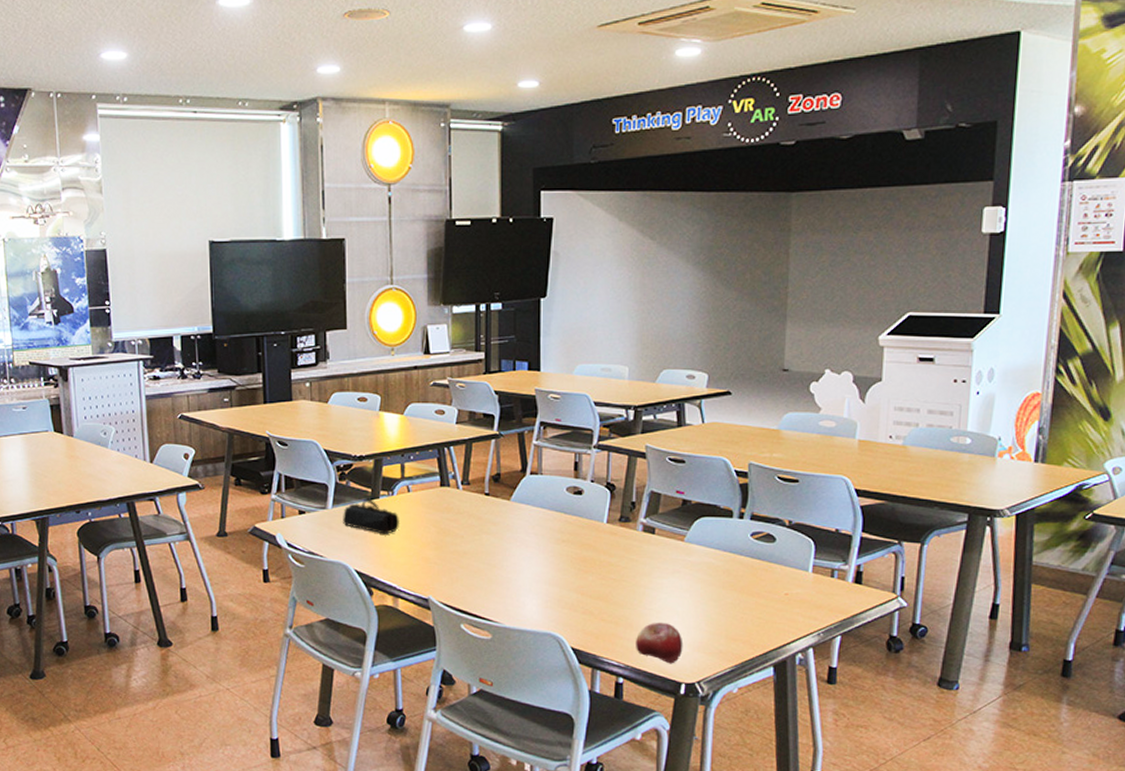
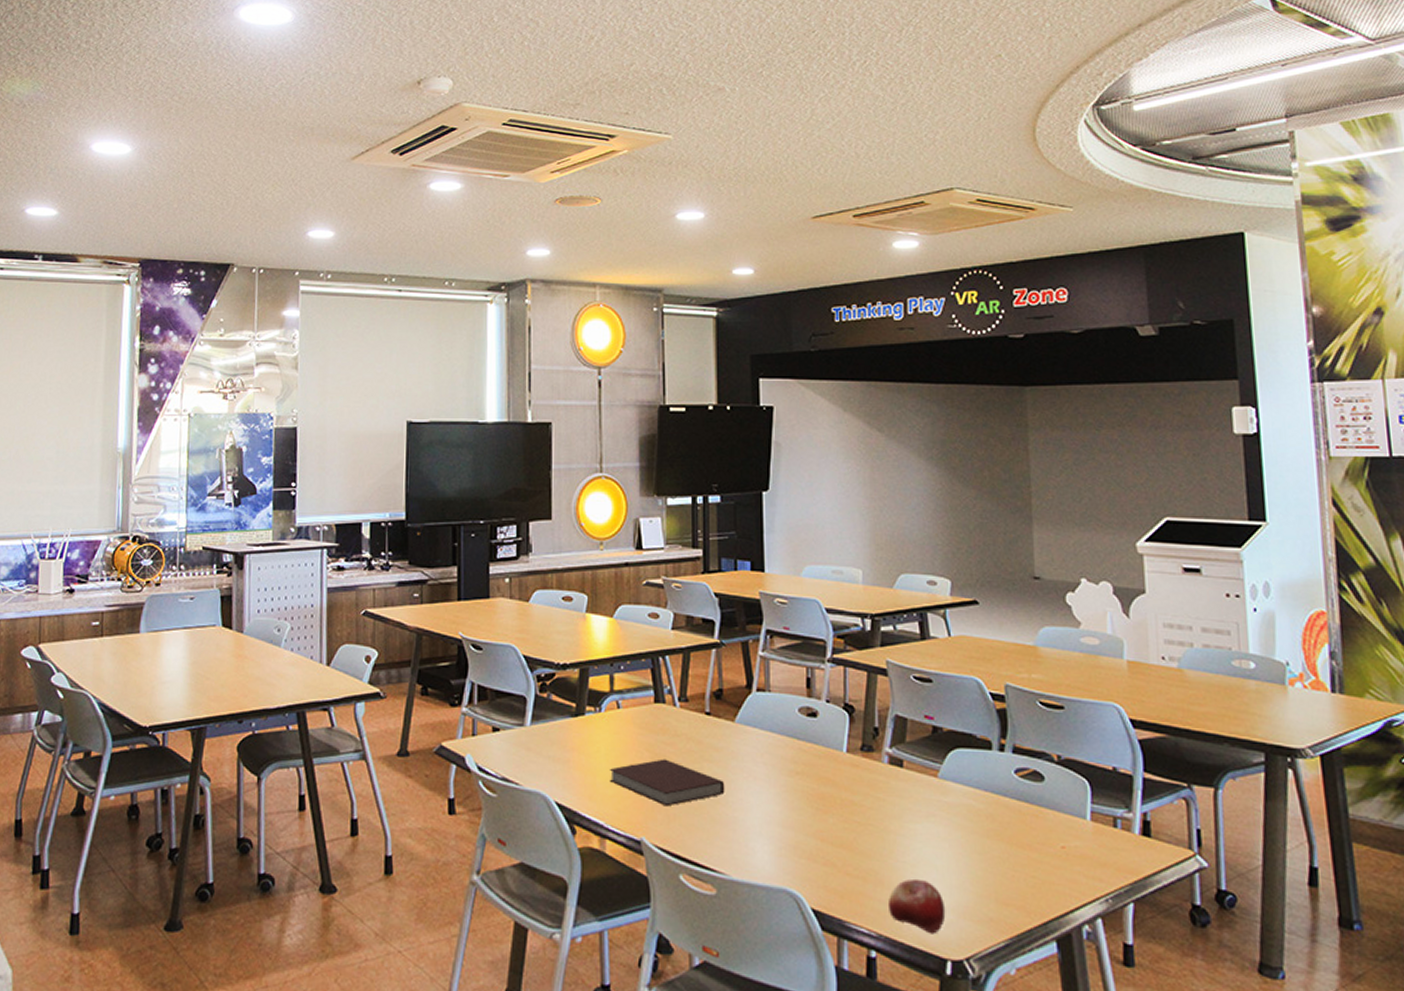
pencil case: present [343,498,401,534] -> none [543,714,609,759]
notebook: none [401,532,501,571] -> present [609,759,725,807]

